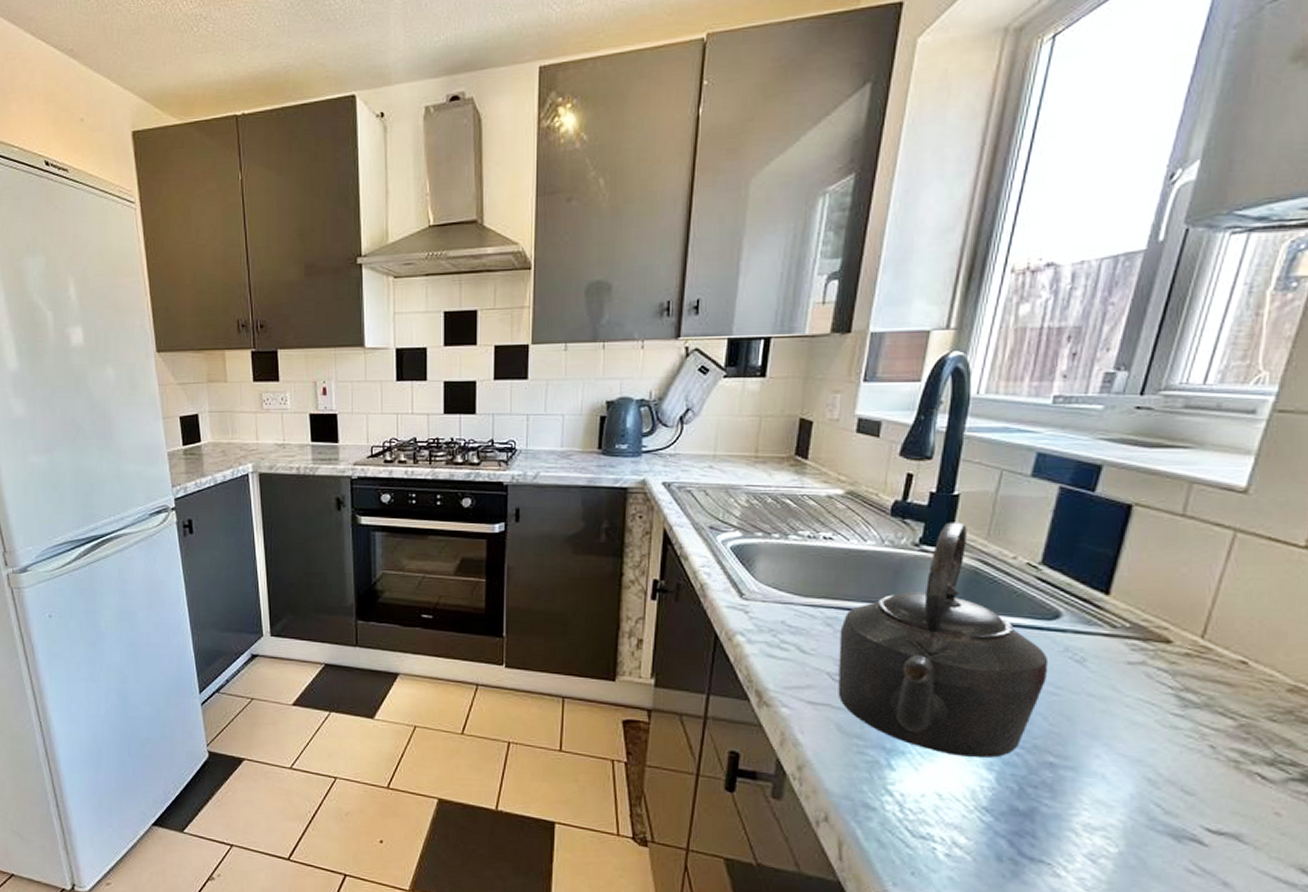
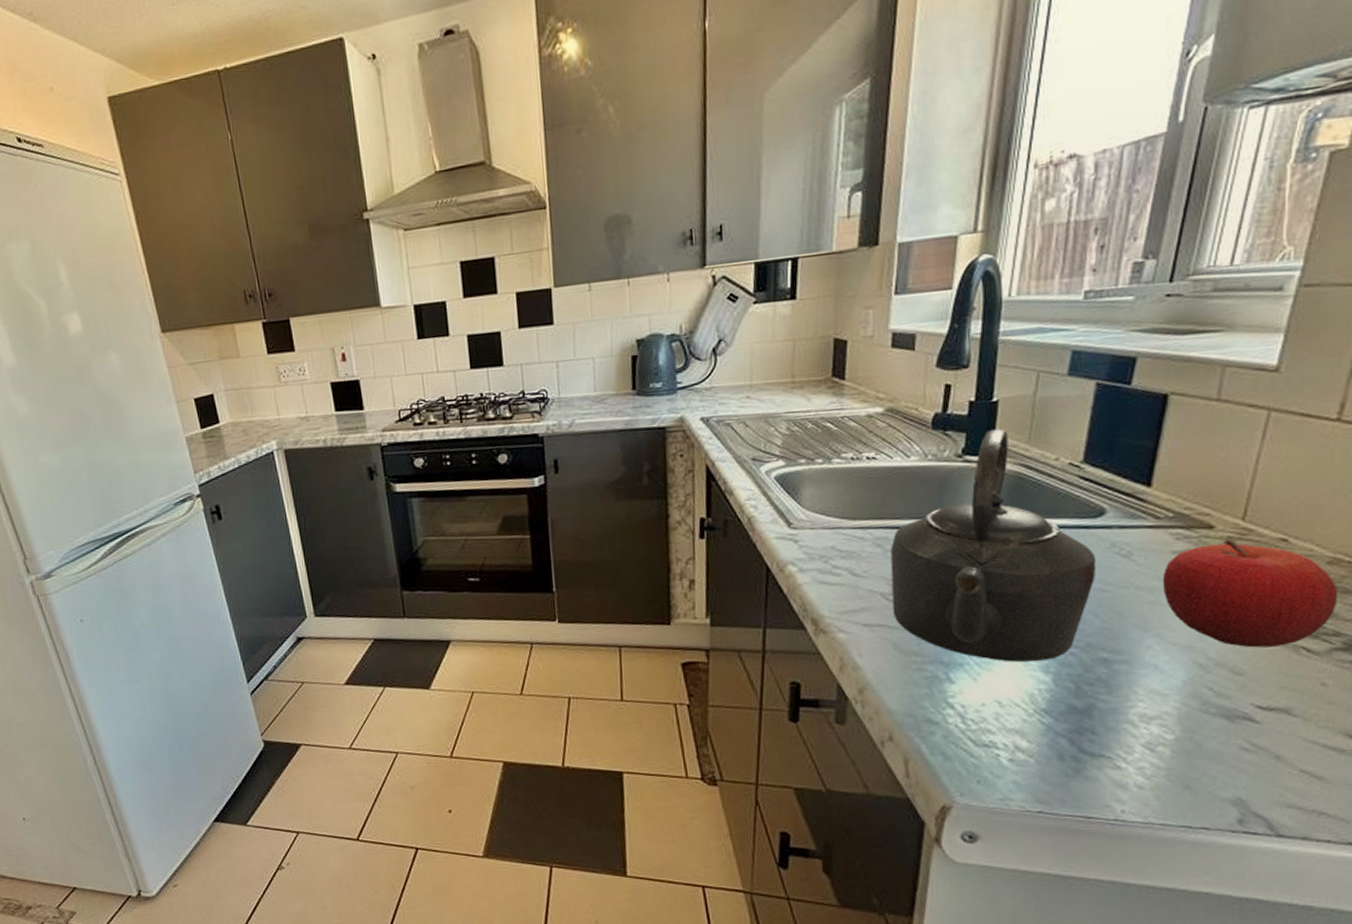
fruit: none [1114,655,1298,770] -> present [1162,538,1338,648]

